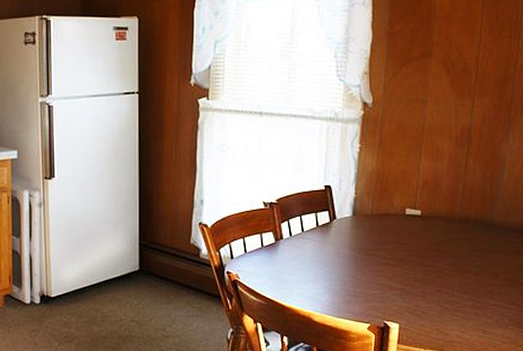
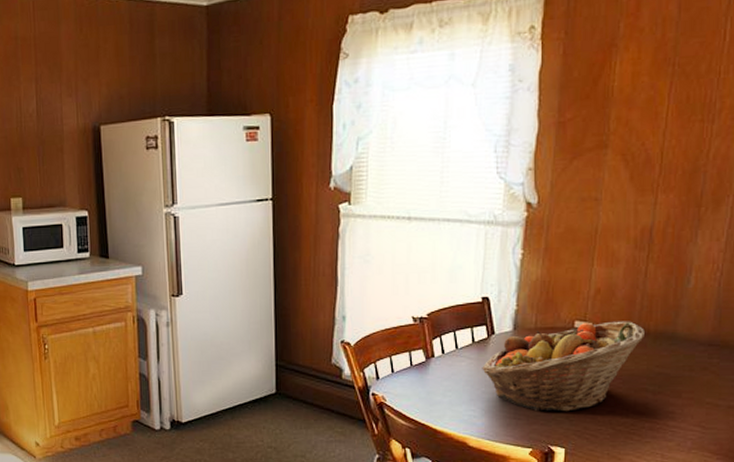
fruit basket: none [325,209,466,290] -> present [482,321,645,412]

